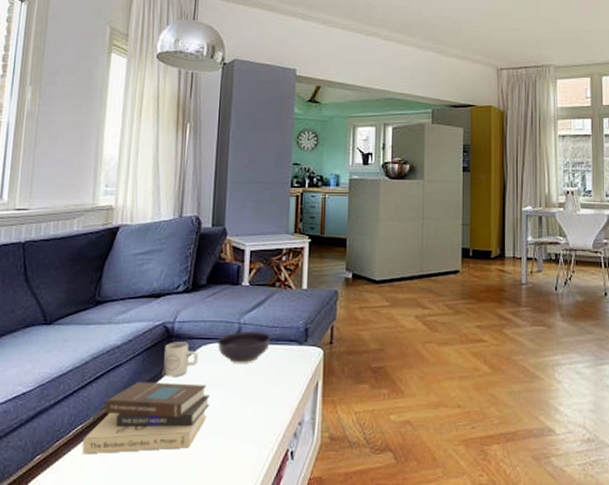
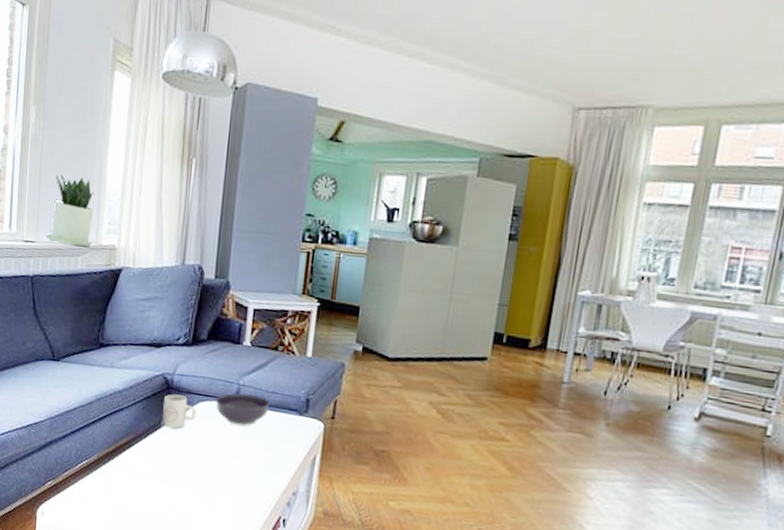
planter: none [39,145,91,210] -> present [45,174,94,247]
books: present [82,381,210,455] -> none [88,428,206,499]

